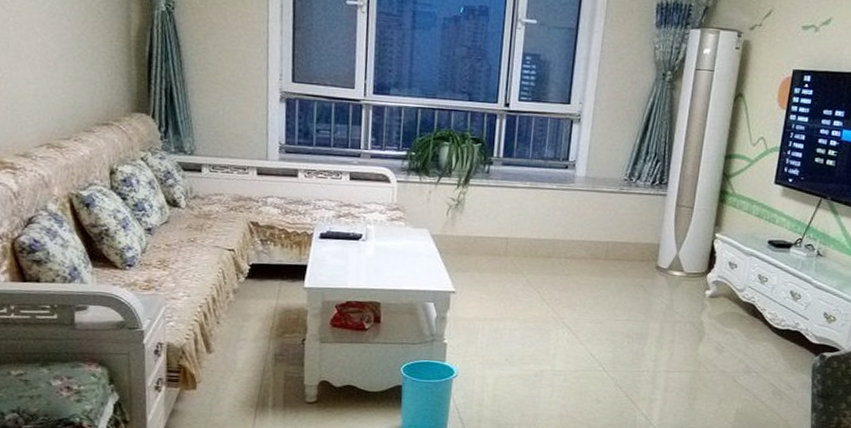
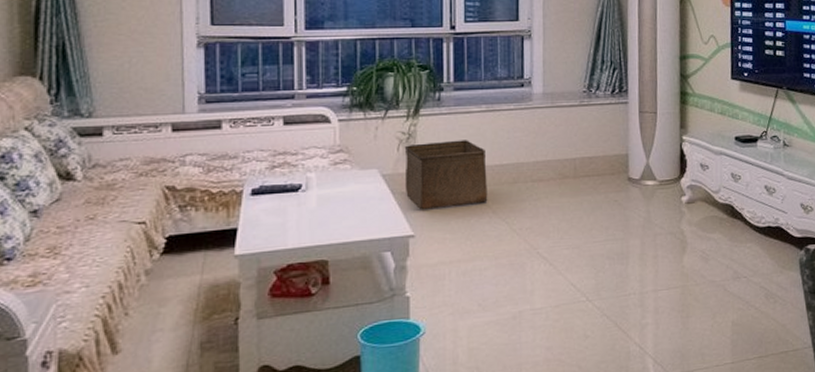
storage bin: none [450,210,526,272] -> present [404,140,488,210]

